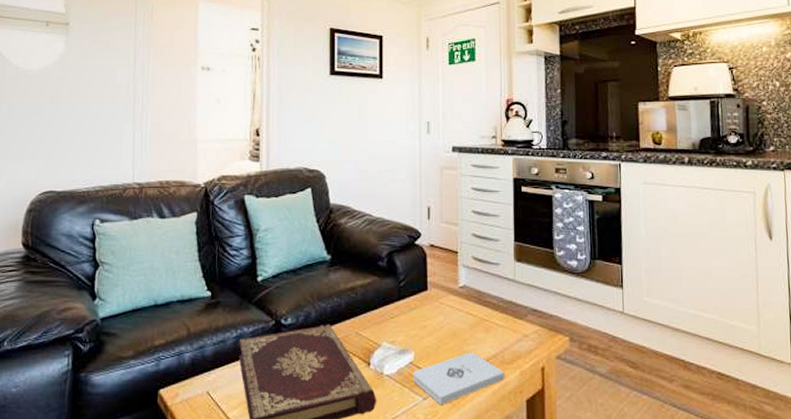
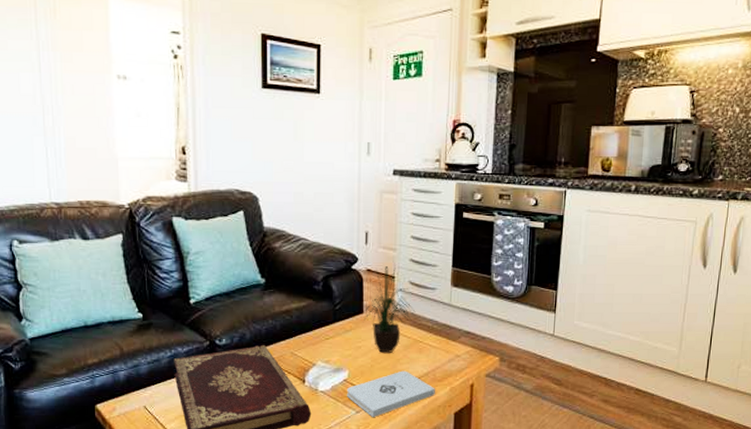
potted plant: none [428,240,480,332] -> present [363,265,416,353]

